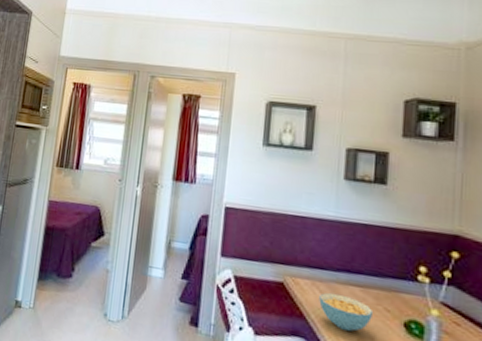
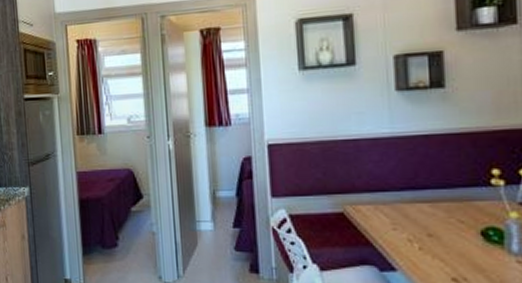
cereal bowl: present [319,292,374,332] -> none [385,214,447,251]

